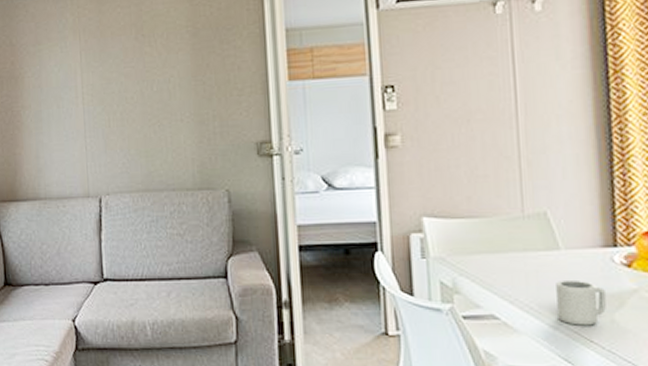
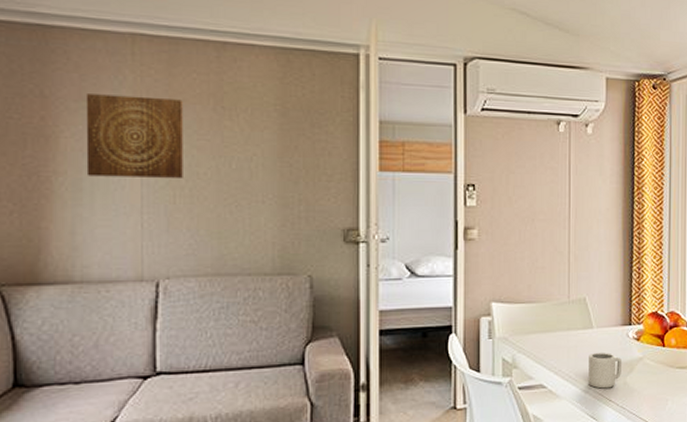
wall art: none [40,33,115,108] -> present [85,94,183,178]

